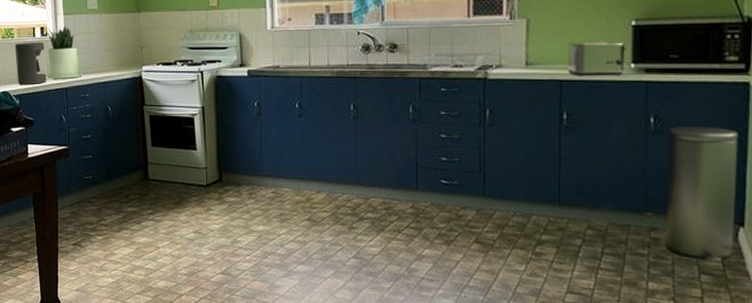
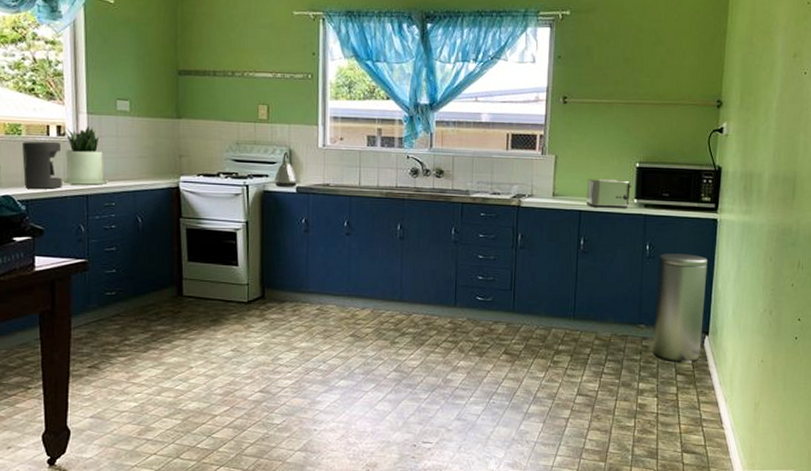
kettle: none [226,37,249,73] -> present [274,152,298,188]

